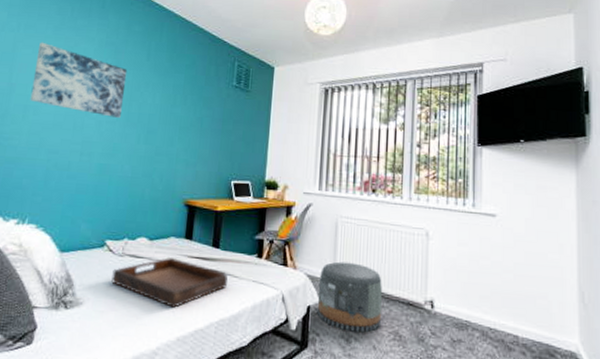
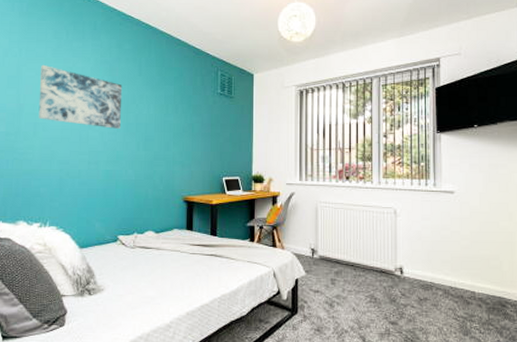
serving tray: present [111,258,228,308] -> none [126,247,226,288]
pouf: present [317,261,382,333] -> none [304,240,358,298]

